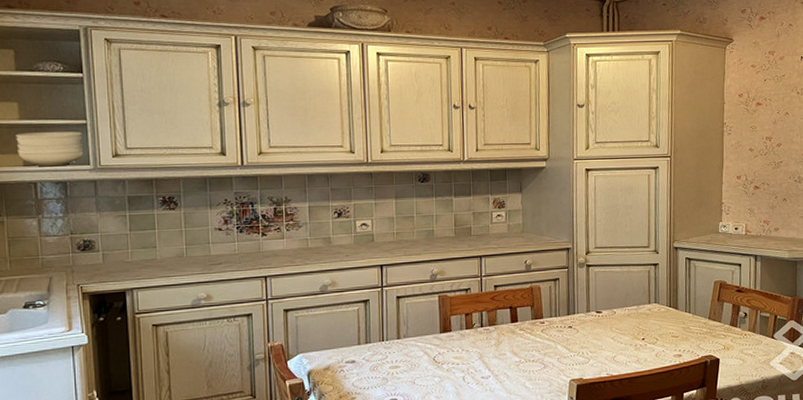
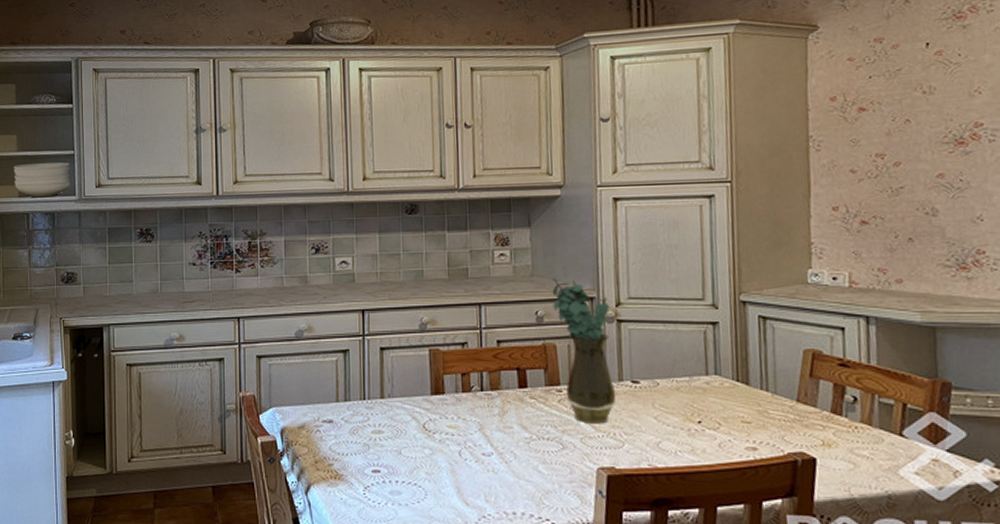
vase: none [538,233,585,347] -> present [552,278,616,424]

